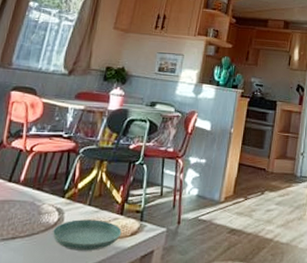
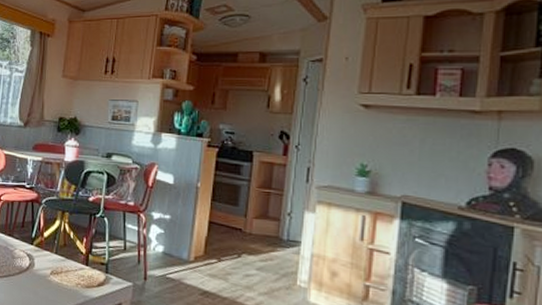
saucer: present [53,219,122,251] -> none [26,266,89,297]

